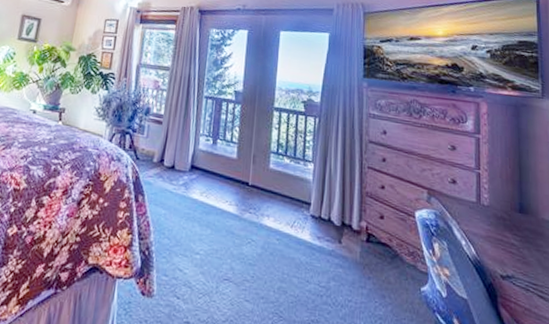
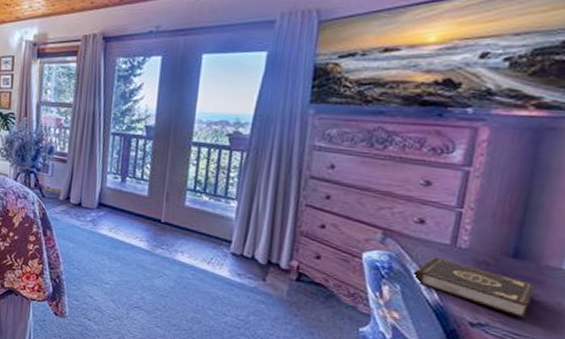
book: none [454,214,539,268] -> present [412,257,536,318]

